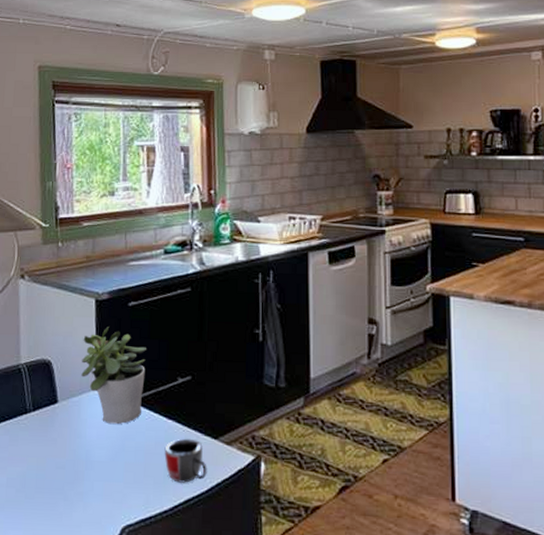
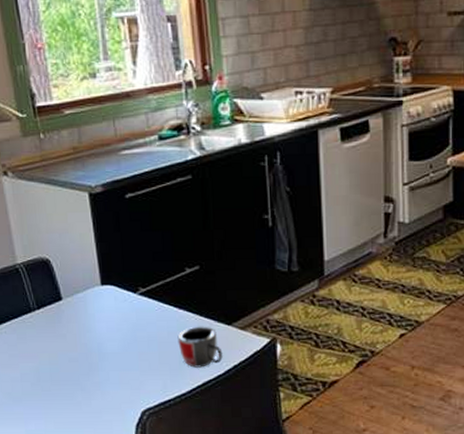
potted plant: present [81,327,147,424] -> none [80,221,151,316]

